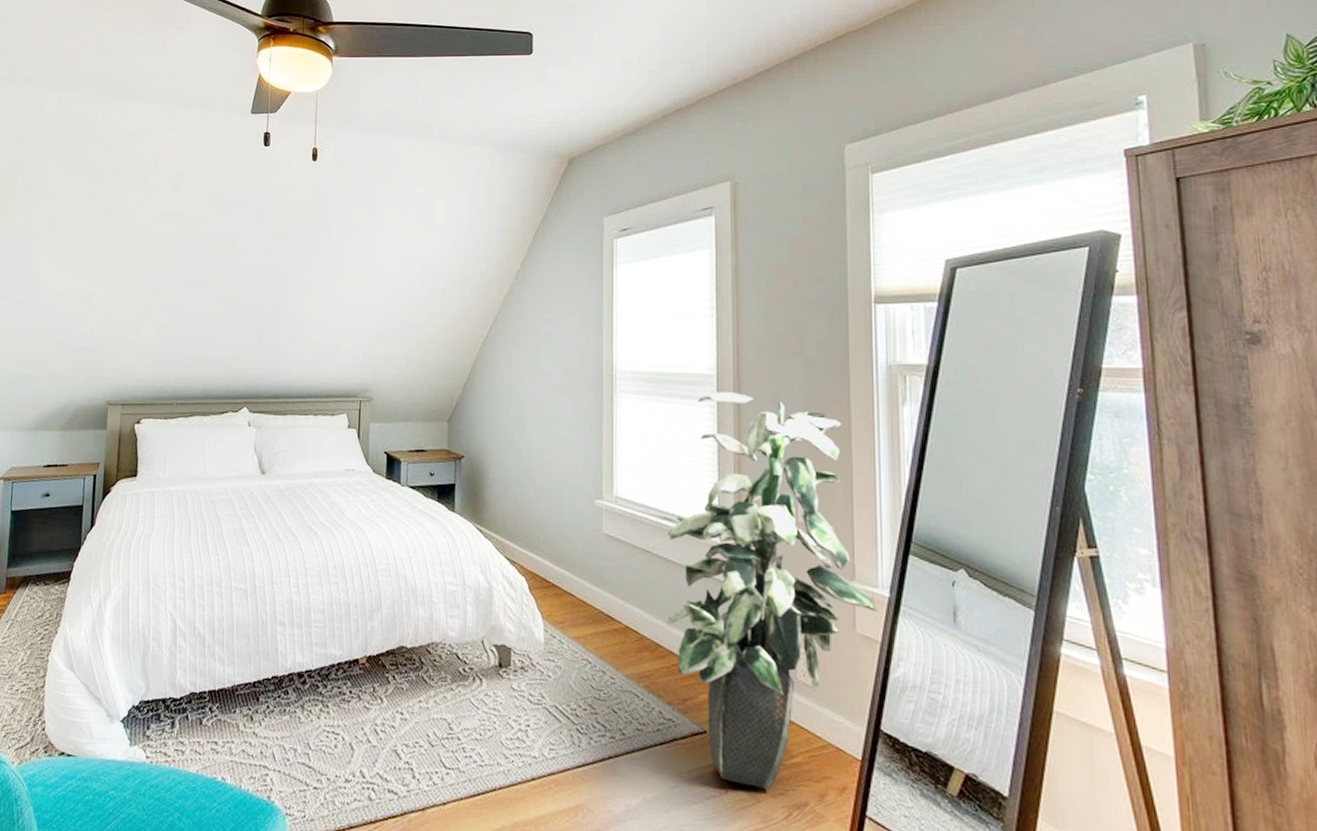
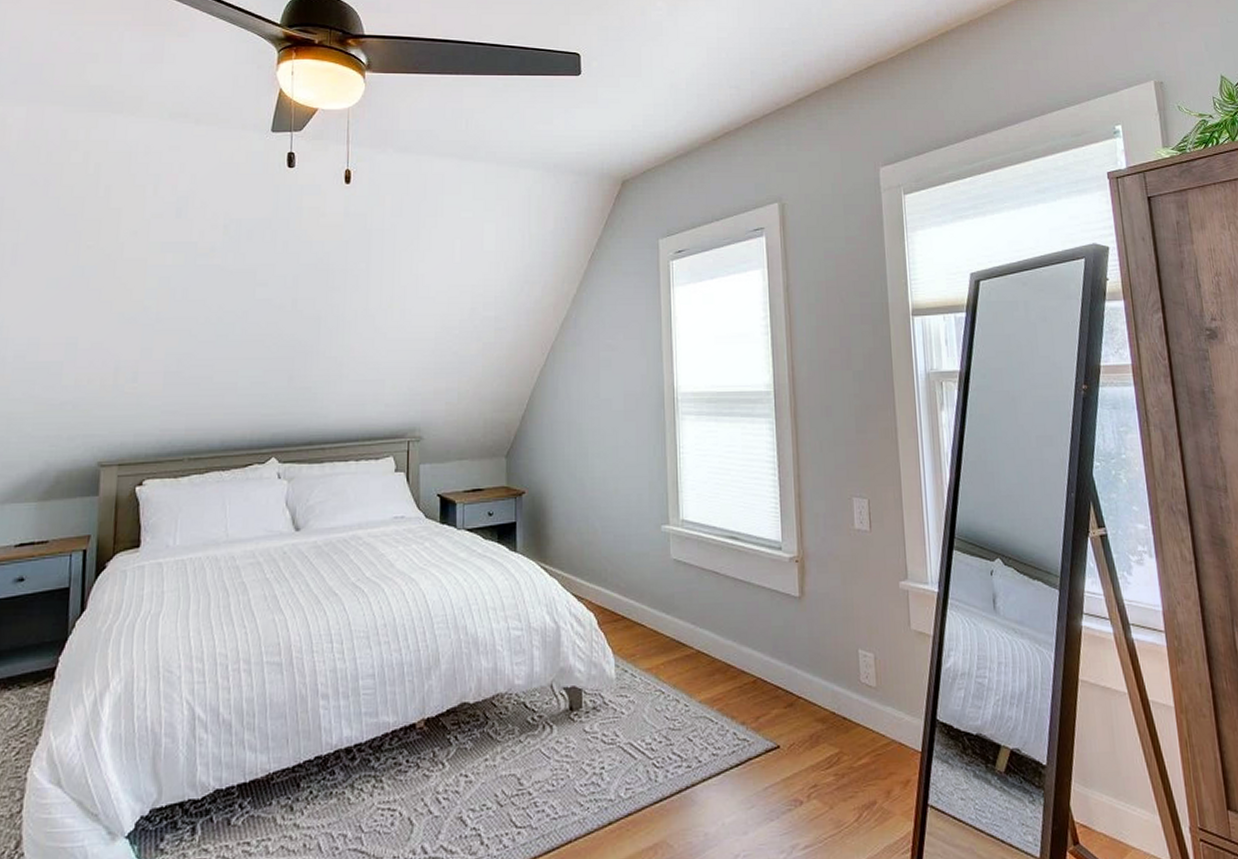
indoor plant: present [666,392,877,789] -> none [733,408,928,795]

